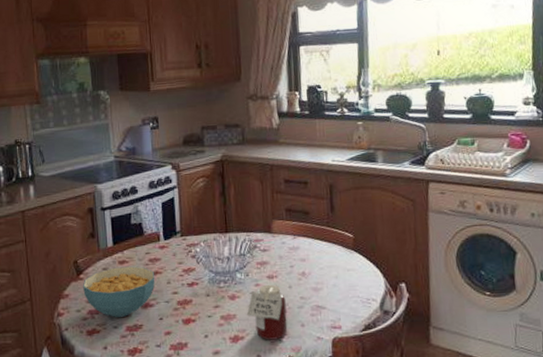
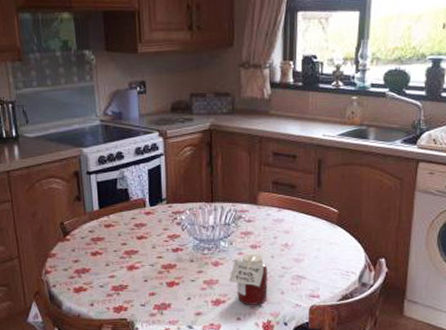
cereal bowl: present [83,266,155,317] -> none [70,230,141,277]

